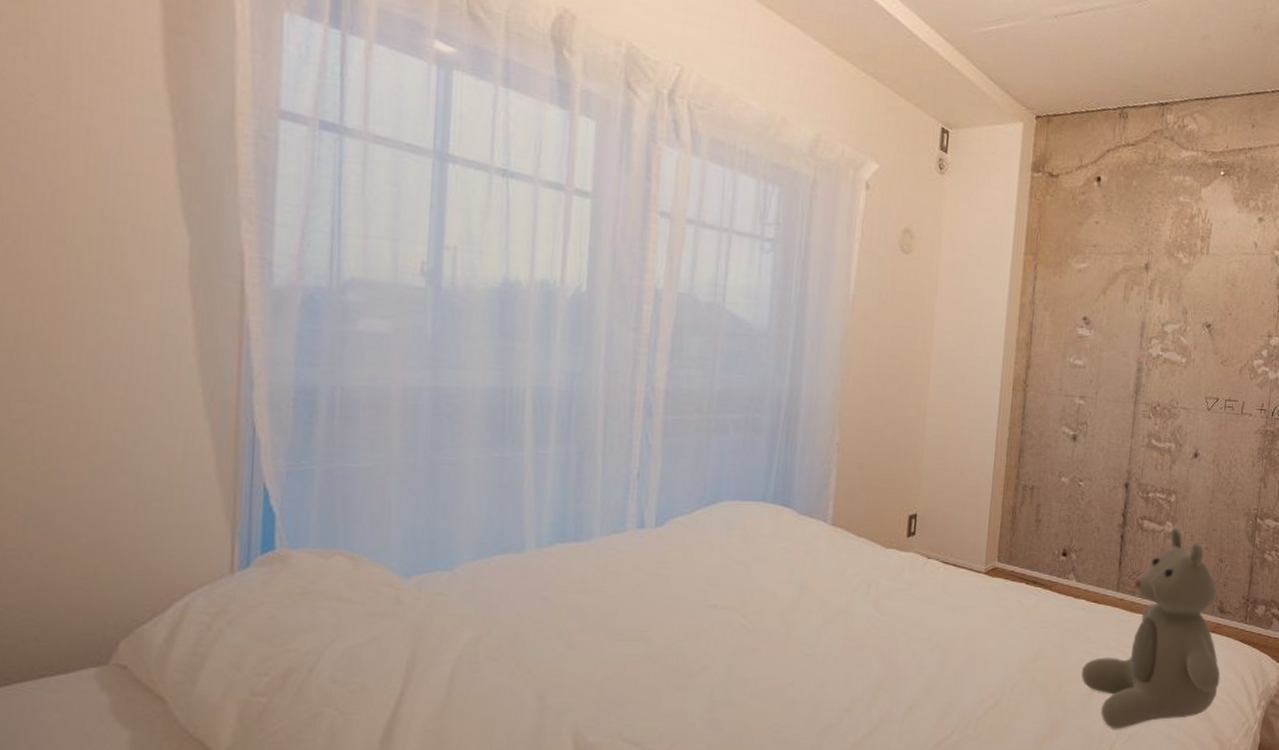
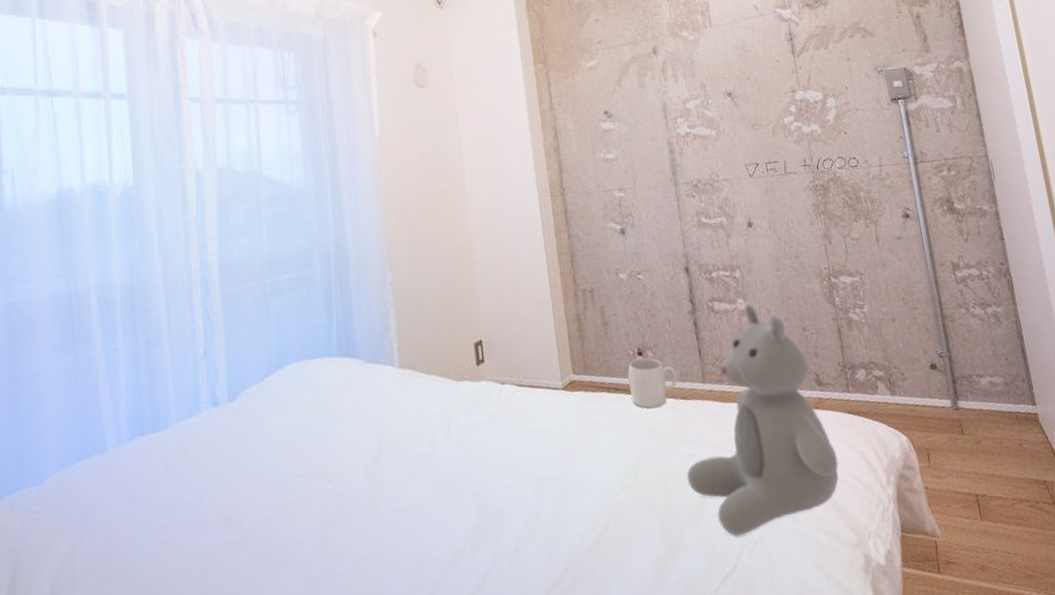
mug: none [1047,558,1095,606] -> present [628,357,678,409]

